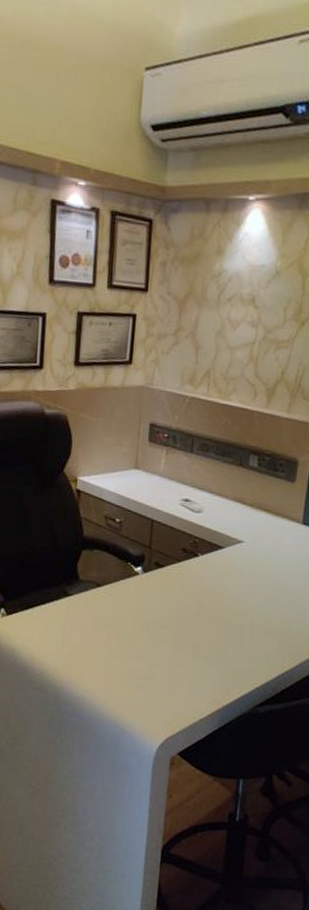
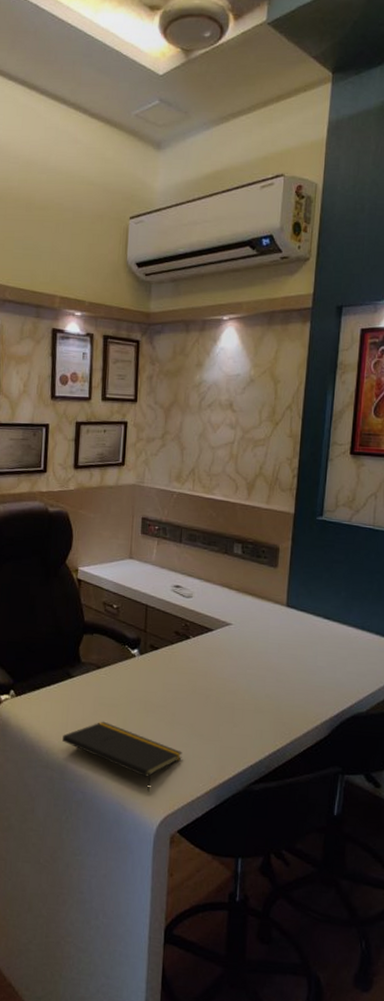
notepad: none [58,642,186,714] -> present [62,721,183,792]

